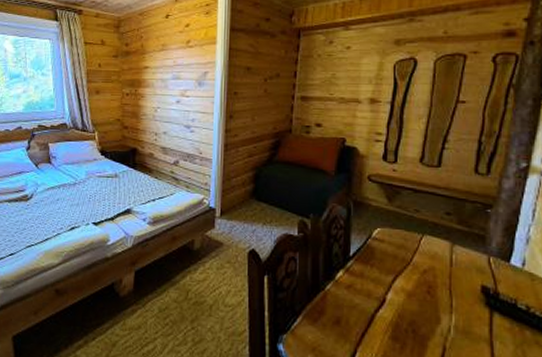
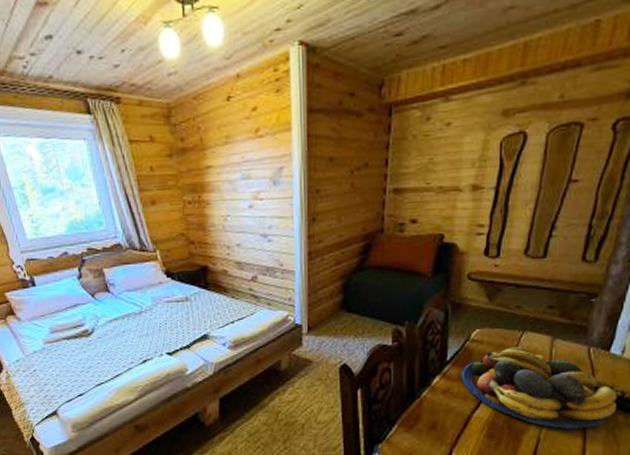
fruit bowl: none [364,249,522,341] -> present [461,347,618,430]

